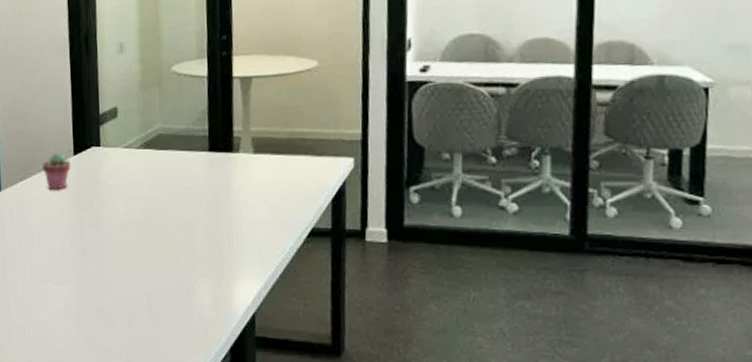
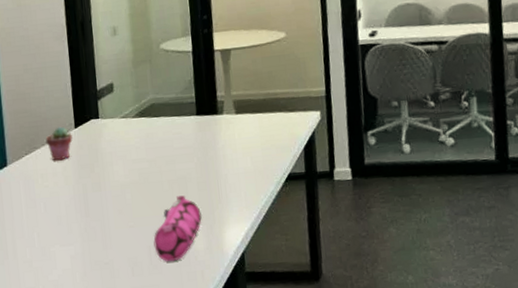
pencil case: none [154,242,209,316] -> present [153,195,202,262]

